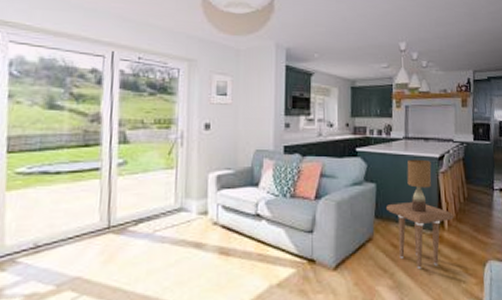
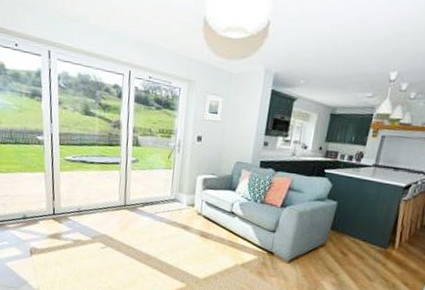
side table: present [385,201,454,270] -> none [342,220,407,276]
table lamp: present [407,159,432,213] -> none [366,185,396,232]

